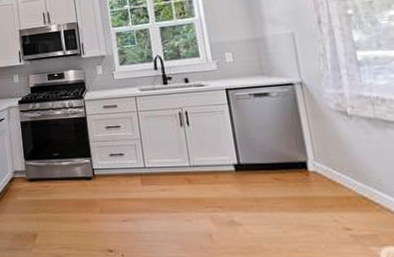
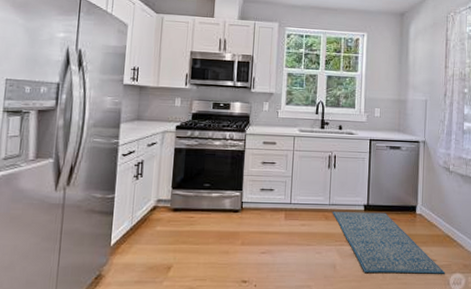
rug: none [195,172,372,247] -> present [332,211,446,274]

